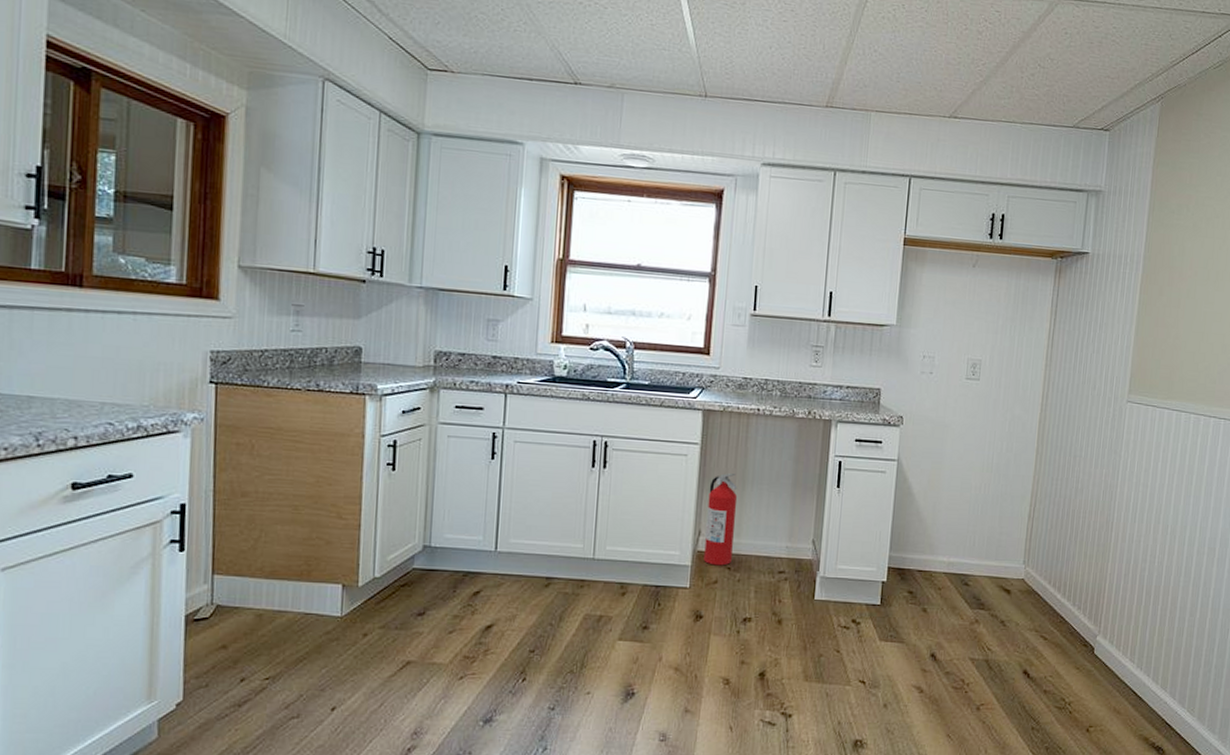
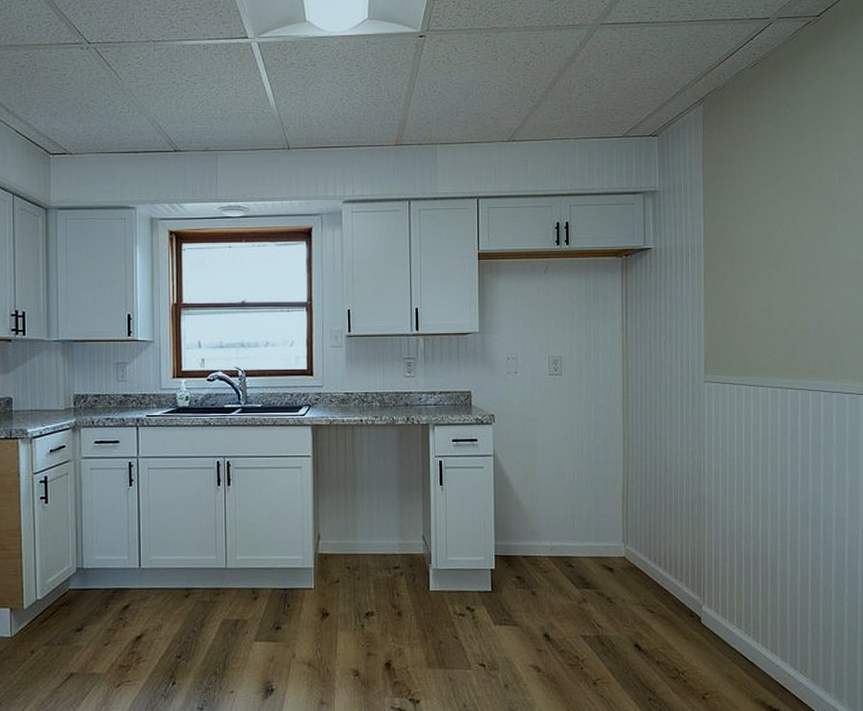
fire extinguisher: present [704,473,738,566] -> none [324,479,350,566]

